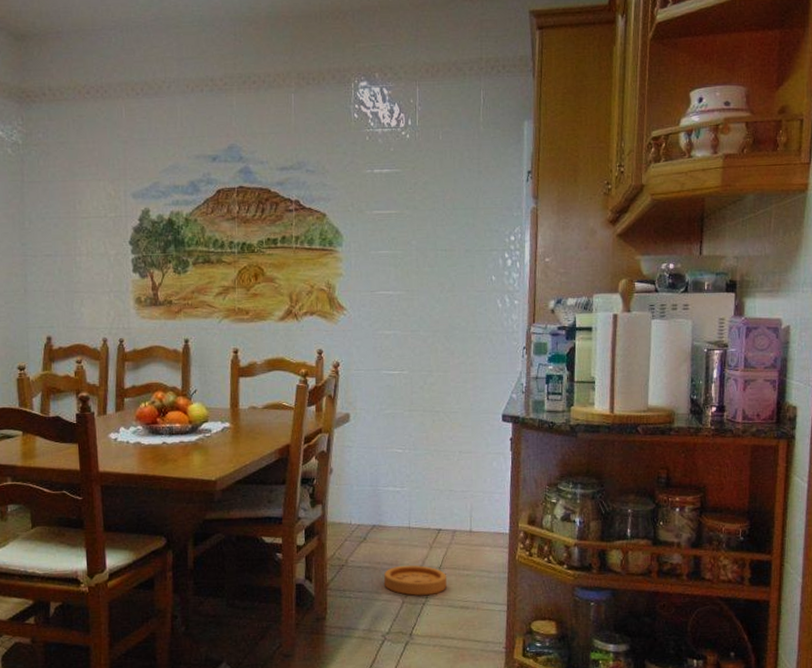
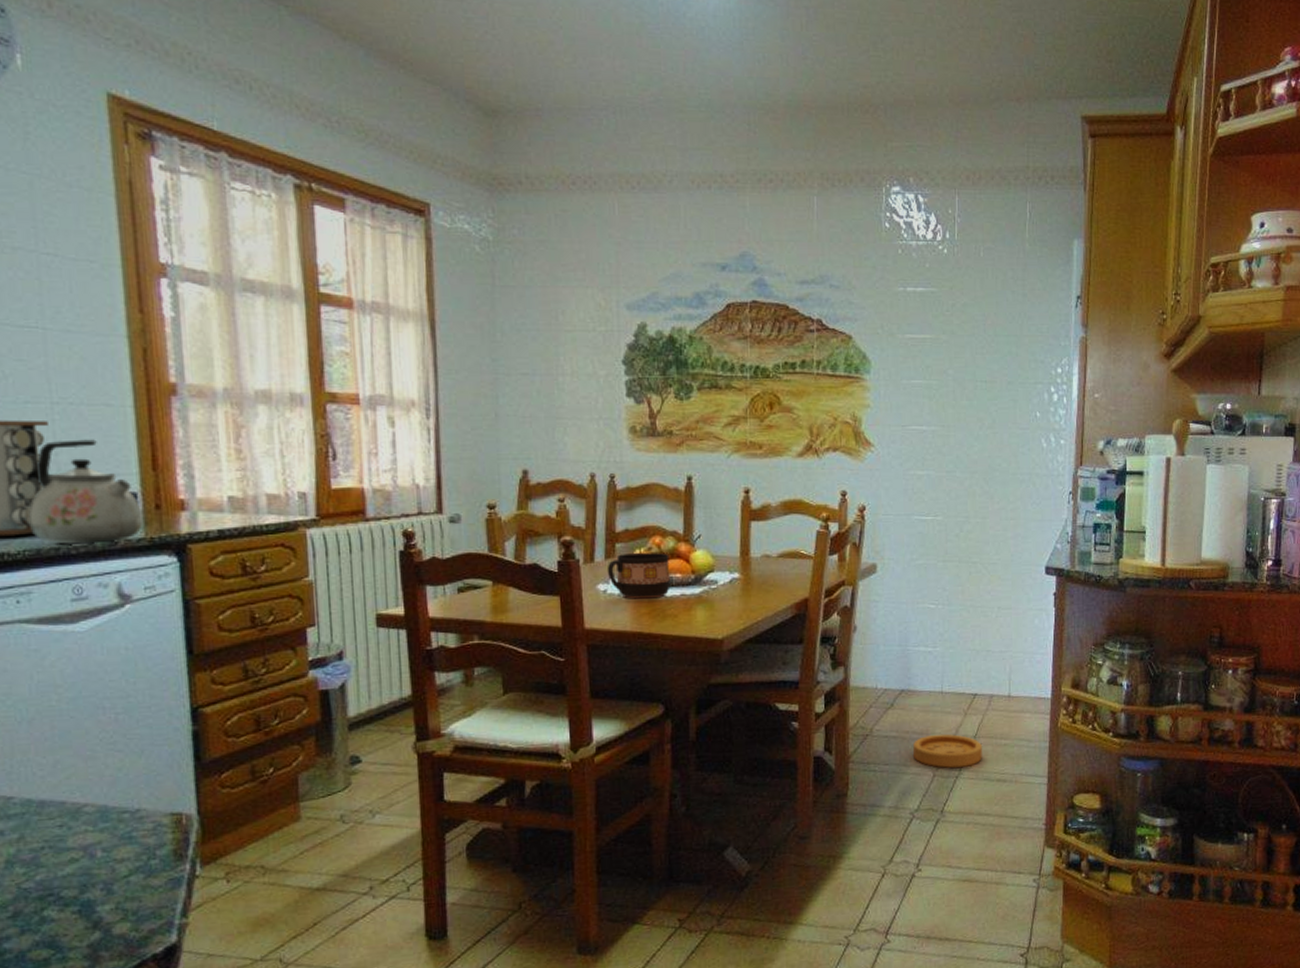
cup: none [117,406,171,446] -> present [607,553,670,599]

